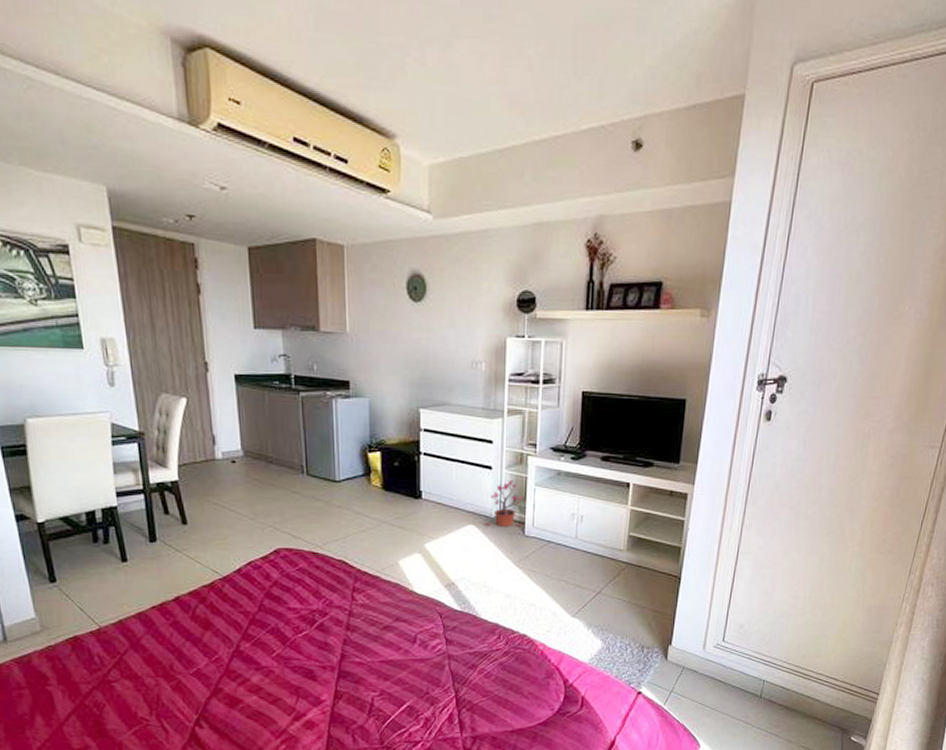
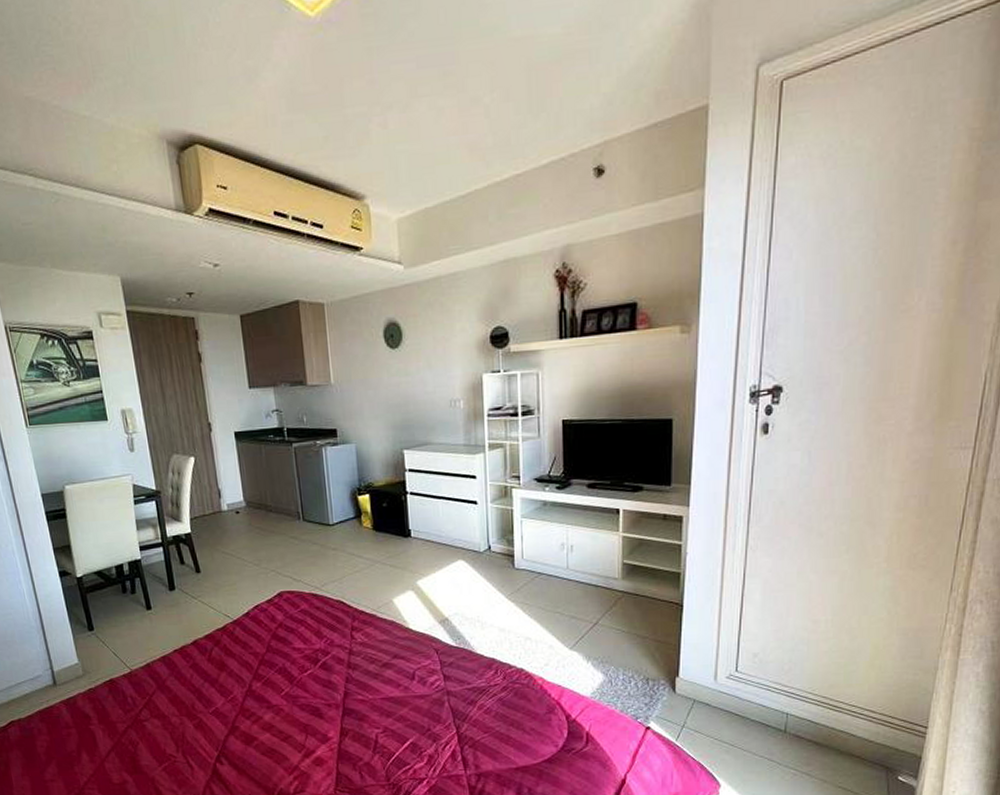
potted plant: present [486,479,522,527] -> none [475,512,512,561]

